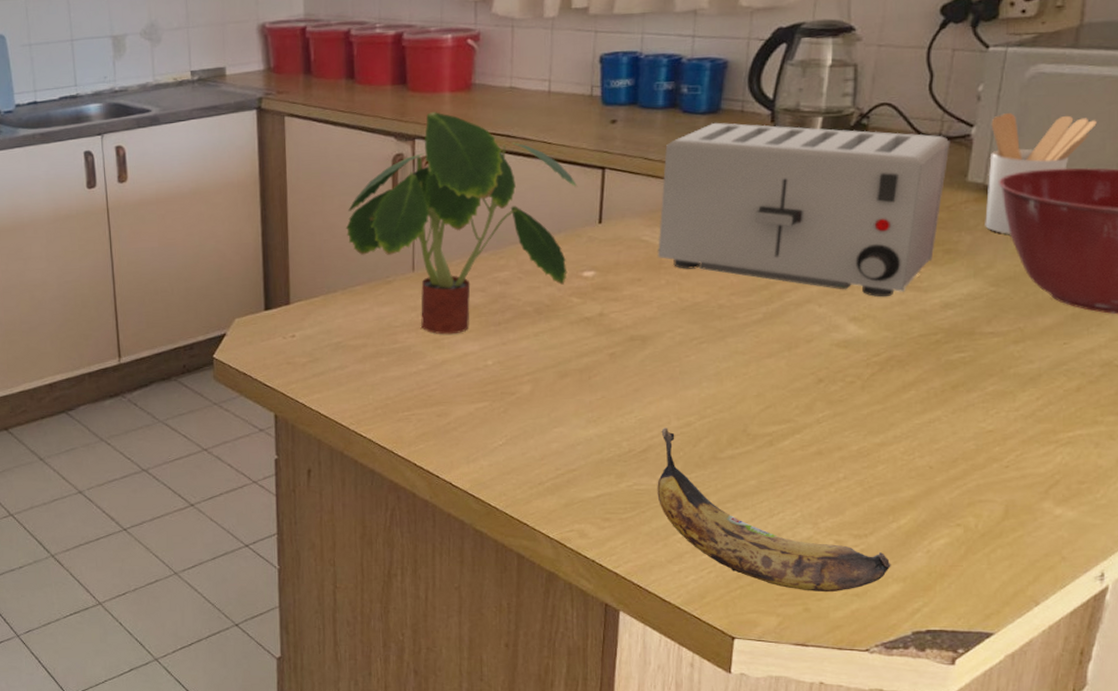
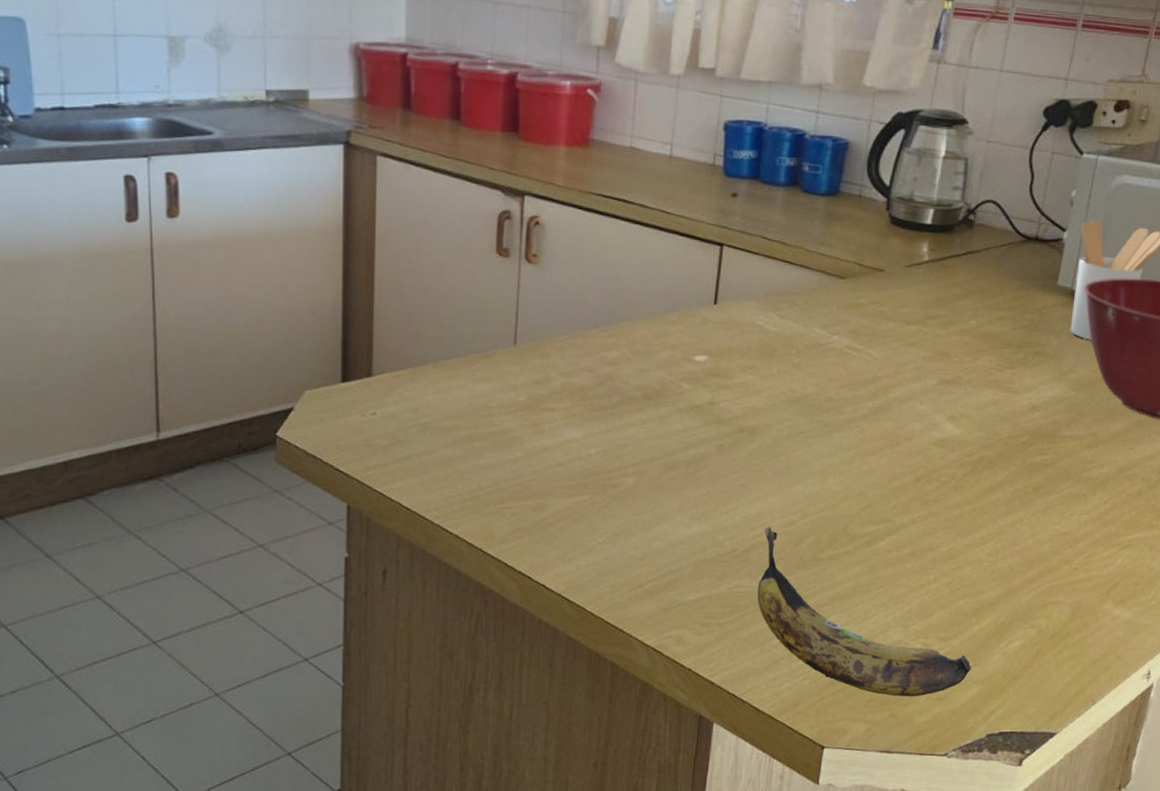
plant: present [345,112,578,335] -> none [441,167,695,419]
toaster: present [658,122,950,298] -> none [771,205,1045,397]

